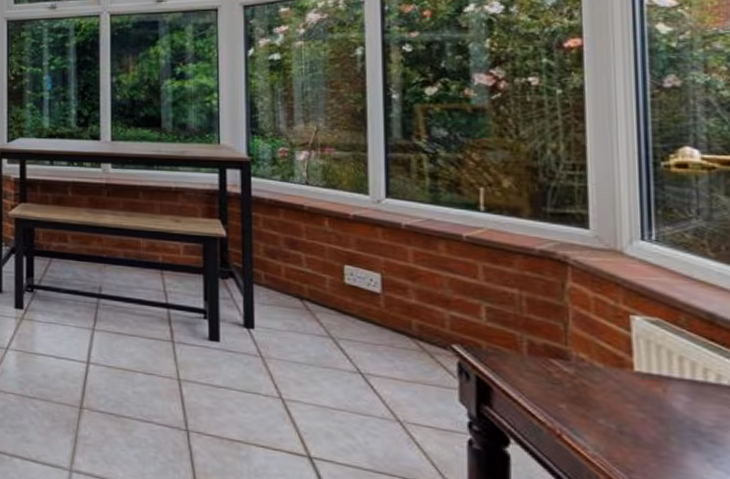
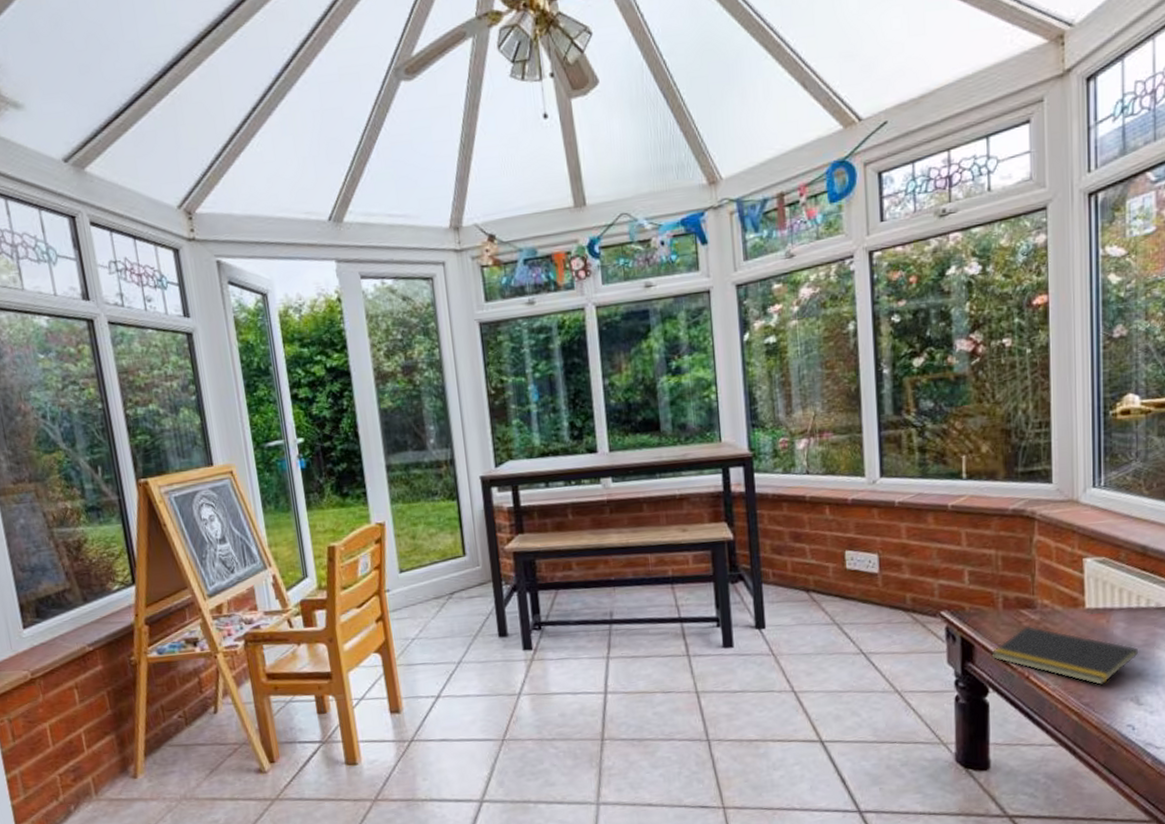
notepad: none [513,378,709,464] -> present [991,625,1139,686]

